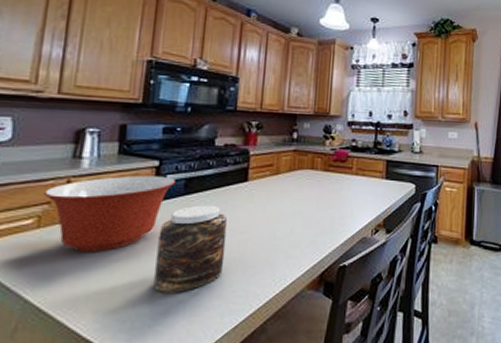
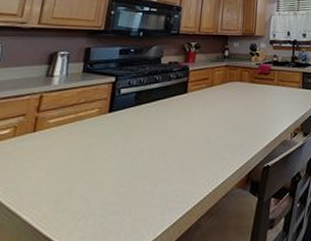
mixing bowl: present [44,175,177,253] -> none [21,90,129,158]
jar: present [153,205,228,293] -> none [105,114,170,193]

